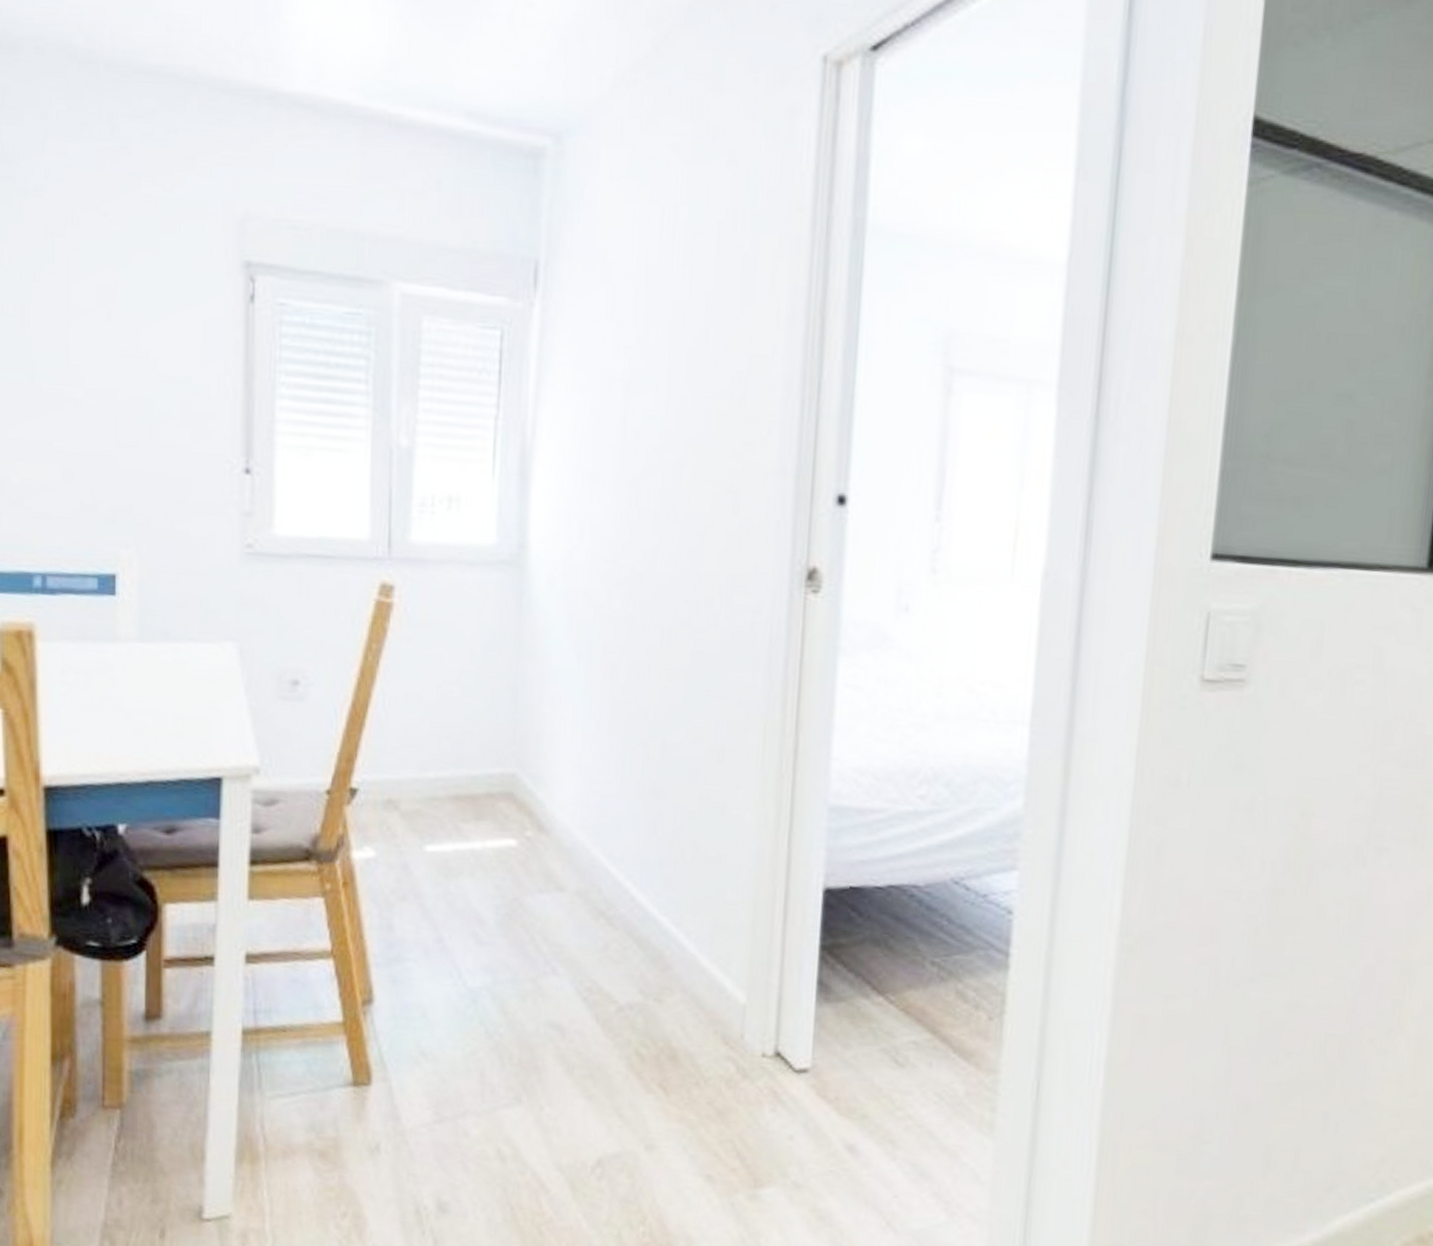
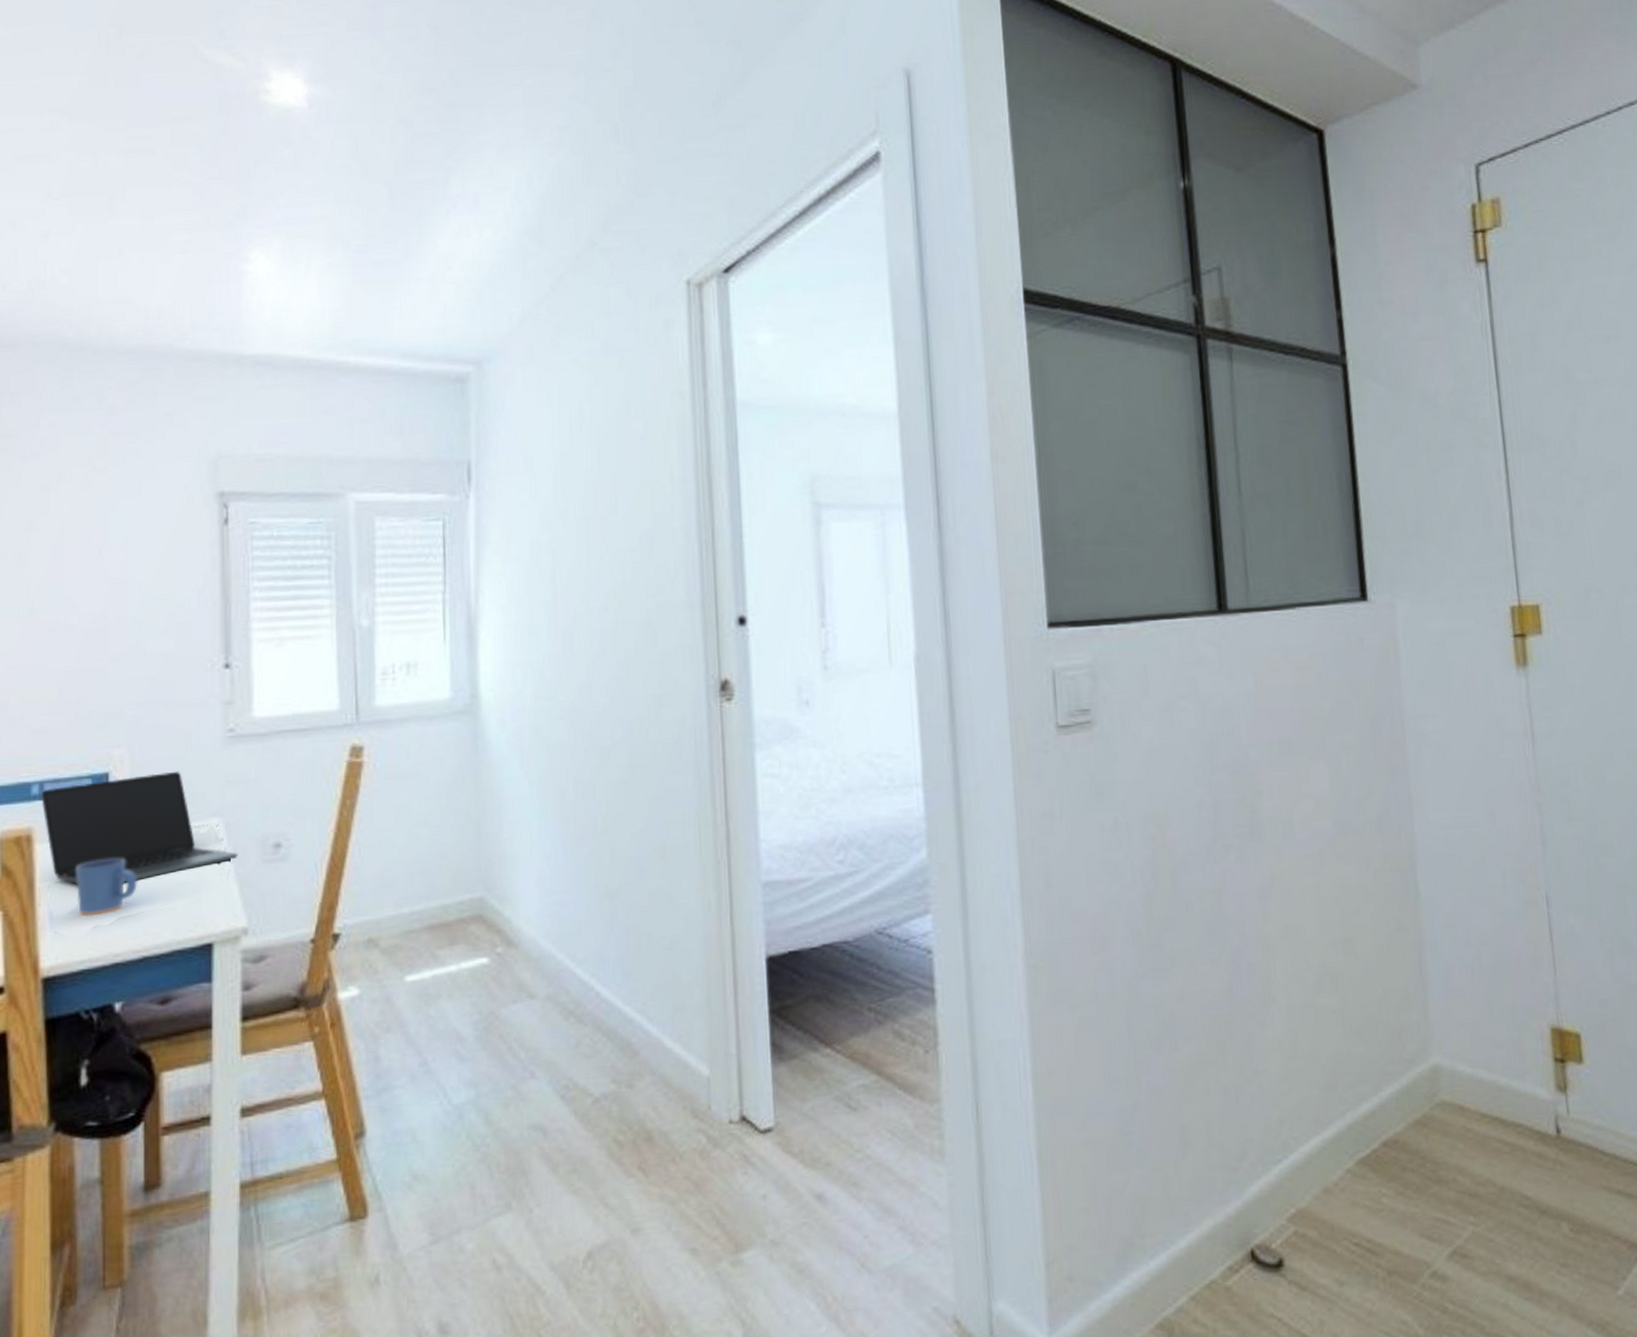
laptop: none [44,582,252,698] -> present [41,771,238,884]
mug: none [79,668,144,729] -> present [75,857,137,916]

